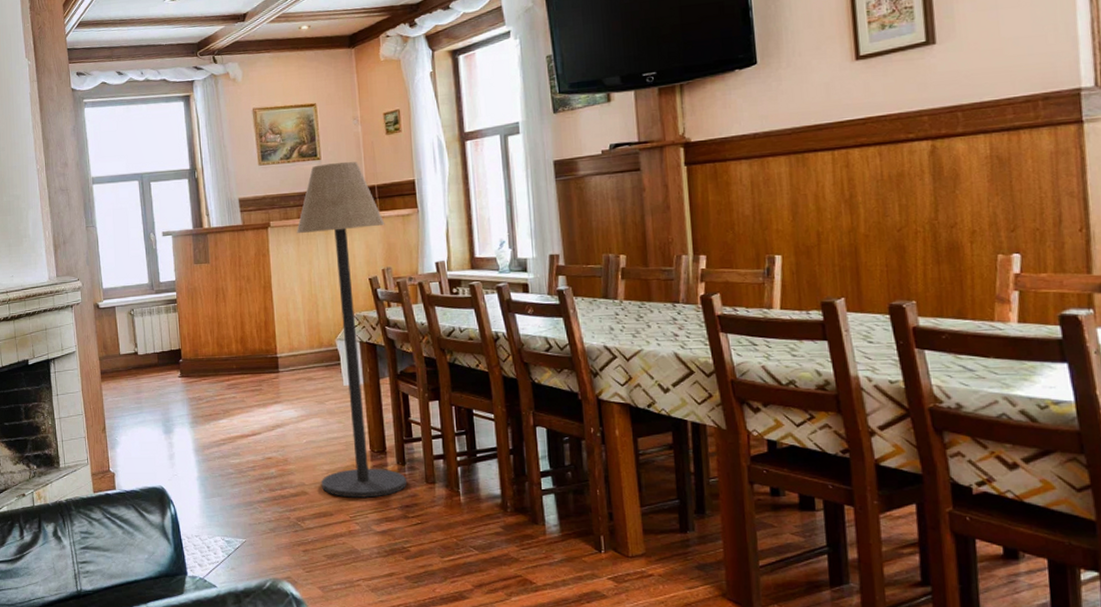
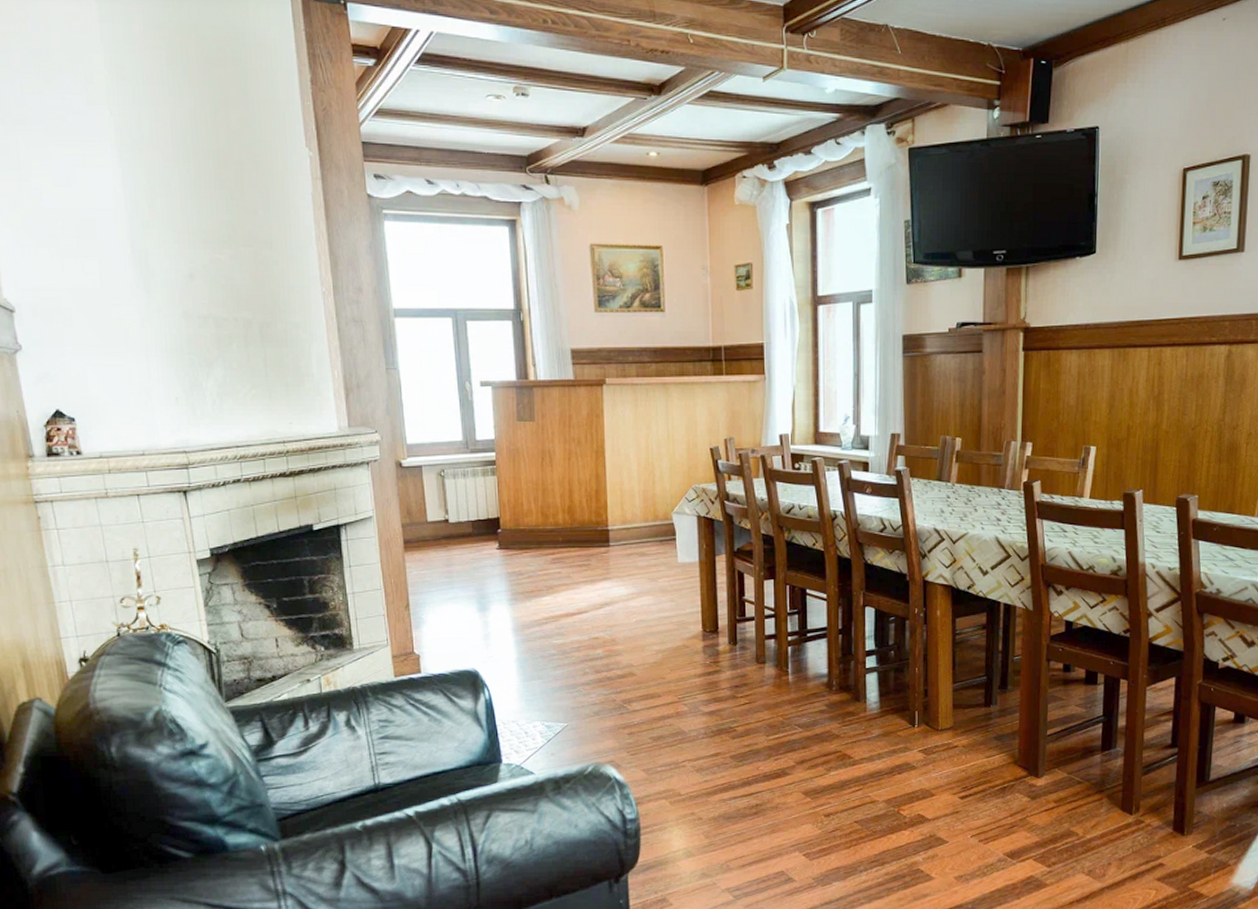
floor lamp: present [296,162,408,498] -> none [635,317,738,679]

